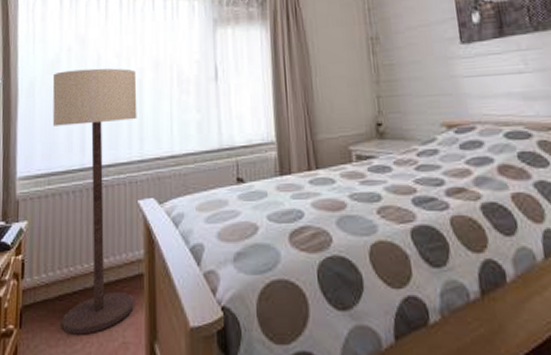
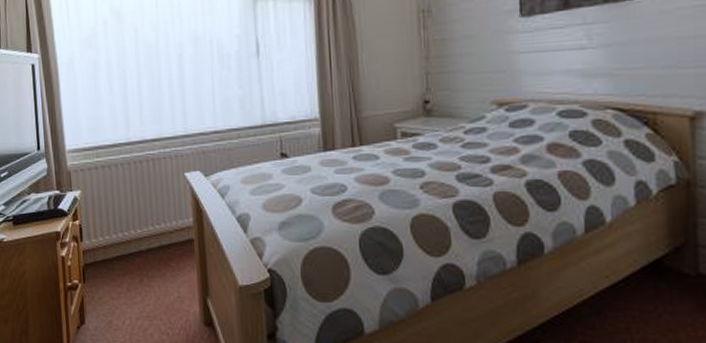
floor lamp: present [52,68,137,335] -> none [92,43,186,290]

